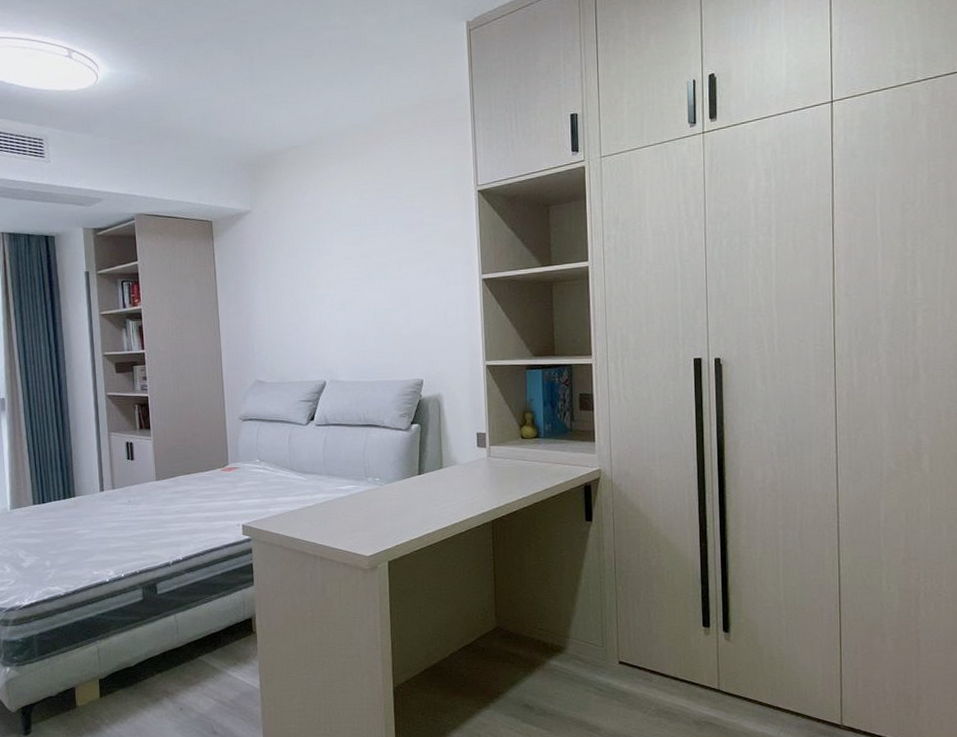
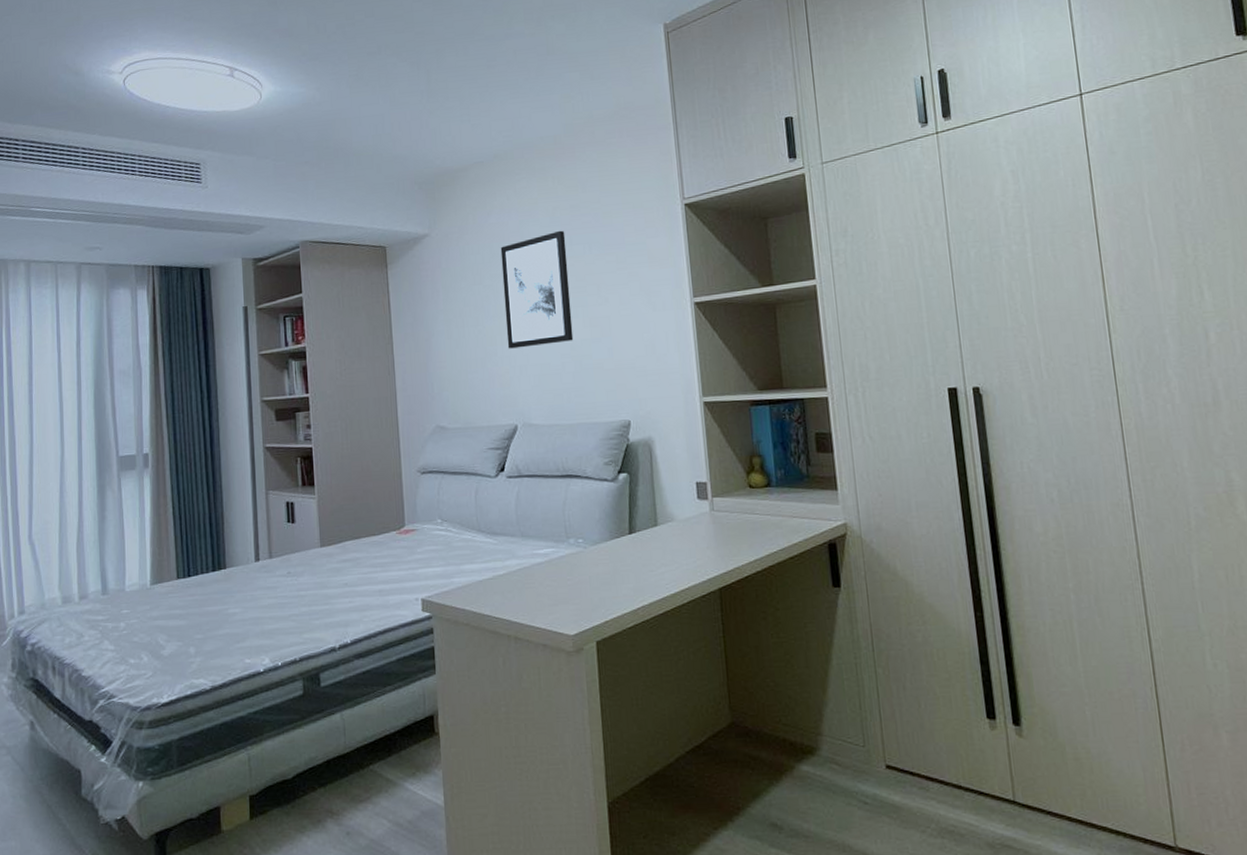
wall art: none [314,211,376,315] -> present [500,230,574,349]

